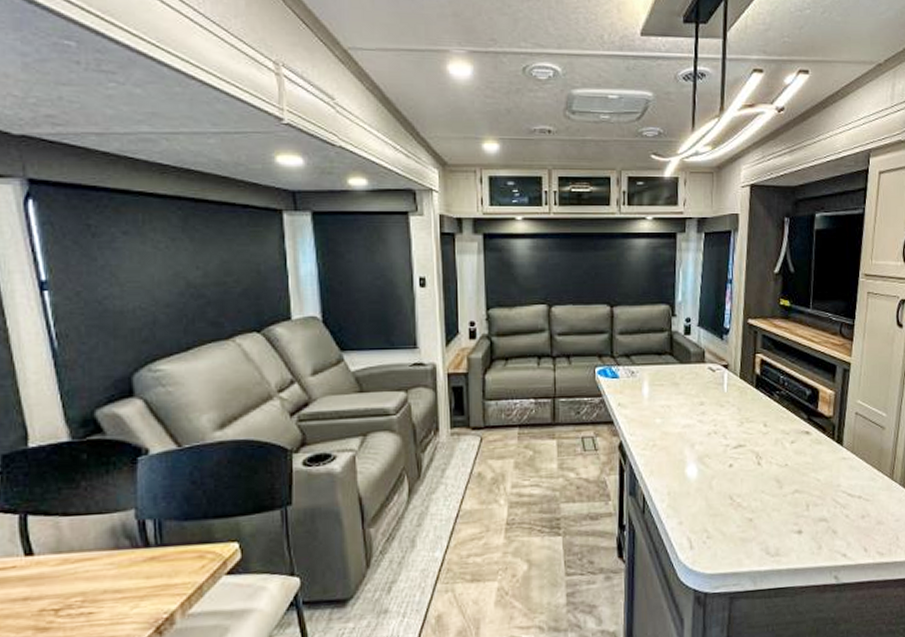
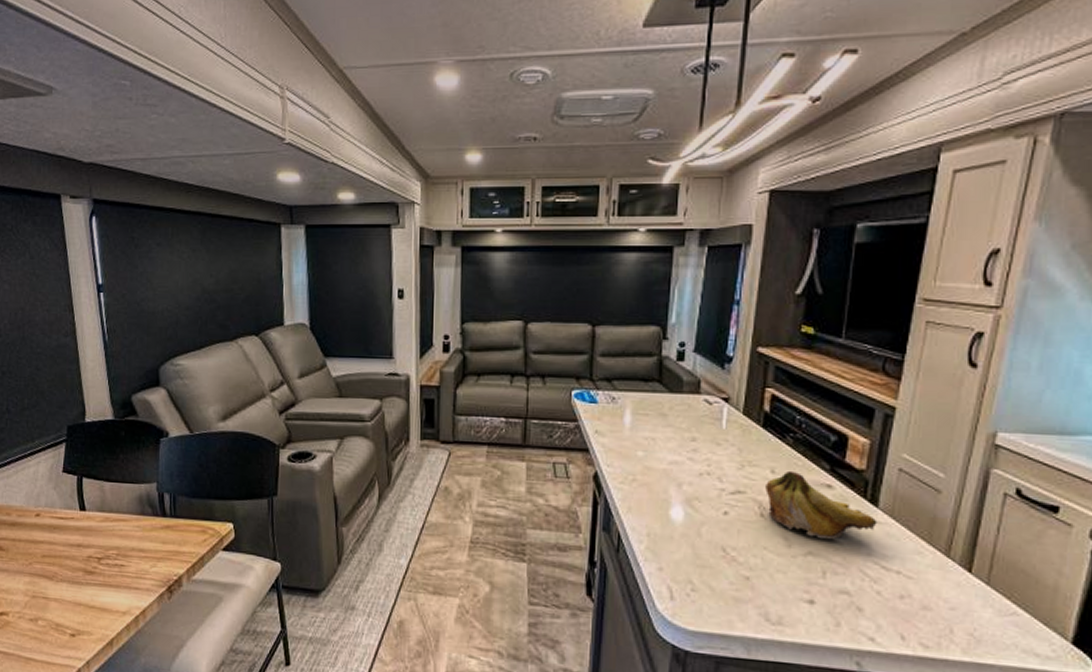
fruit: none [760,422,843,478] -> present [765,470,877,540]

